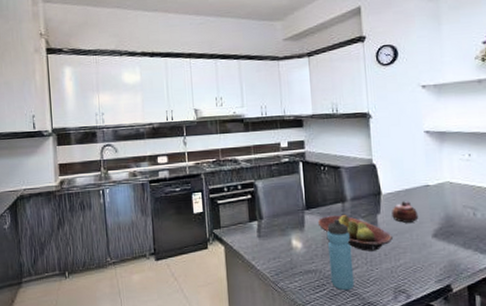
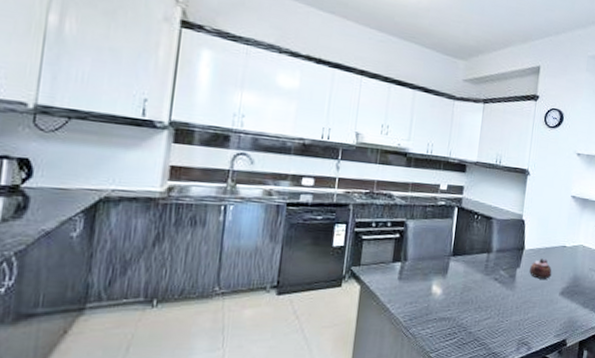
fruit bowl: present [317,215,393,251] -> none [461,264,526,303]
water bottle: present [327,219,355,291] -> none [462,269,489,341]

